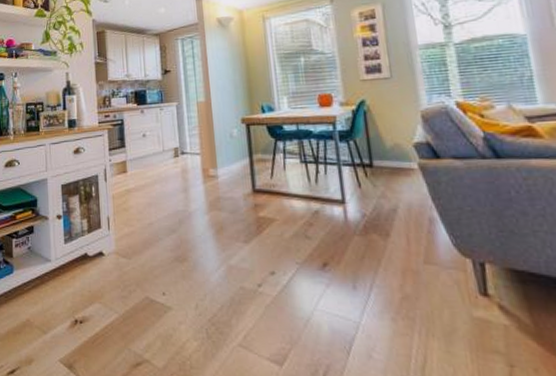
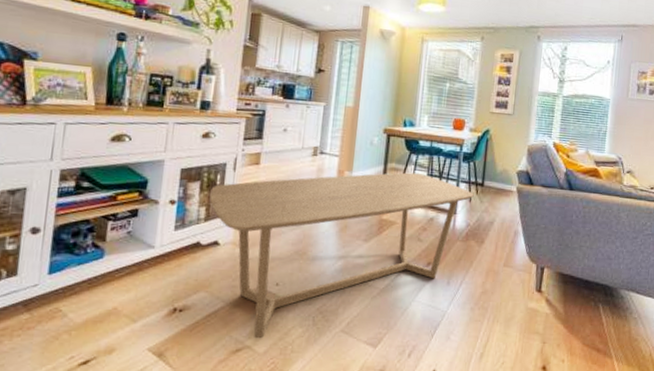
coffee table: none [88,161,363,353] -> present [209,172,474,339]

